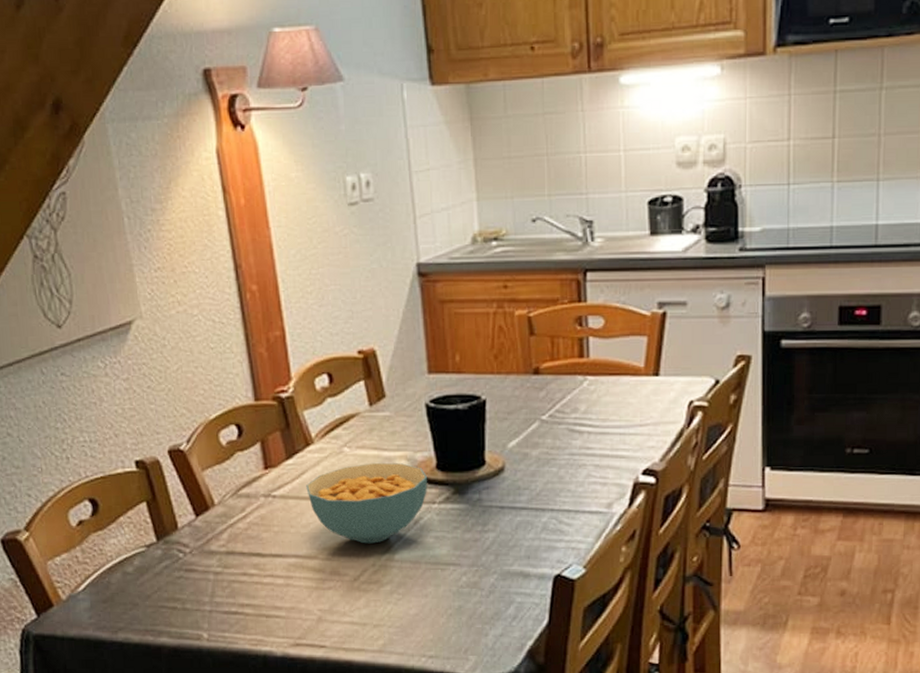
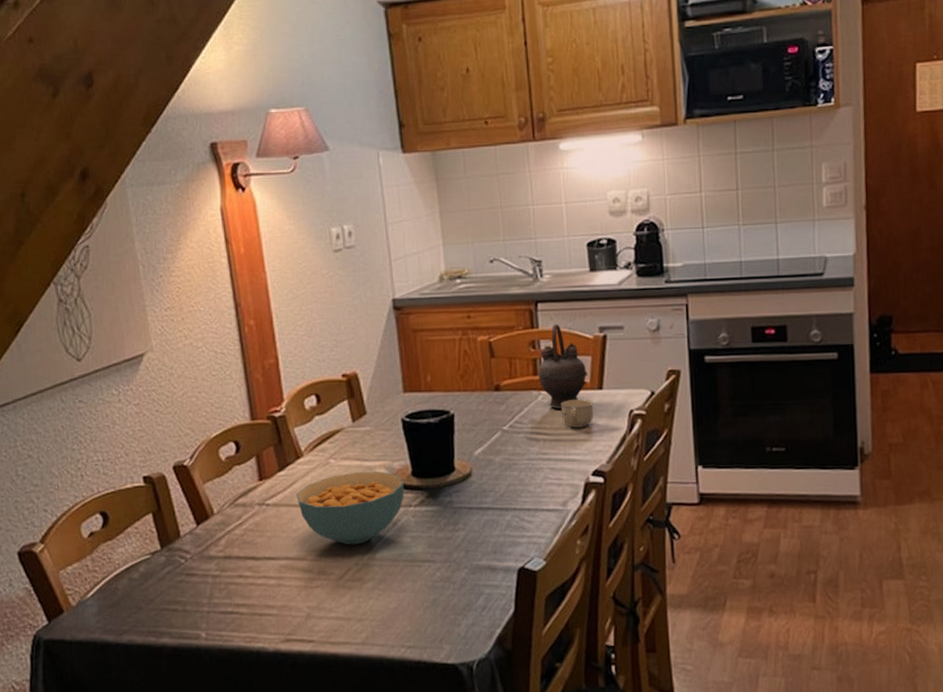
teapot: none [584,297,642,397] -> present [538,323,588,409]
cup: none [609,386,648,419] -> present [560,399,594,428]

